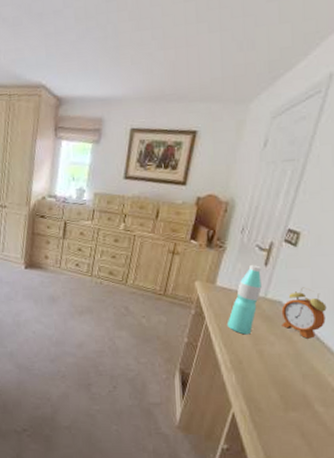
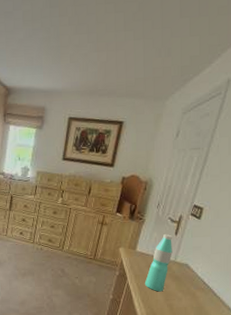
alarm clock: present [281,287,327,339] -> none [187,252,222,295]

